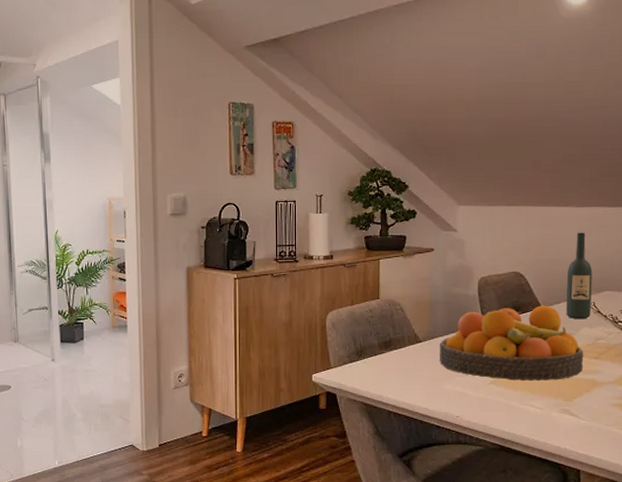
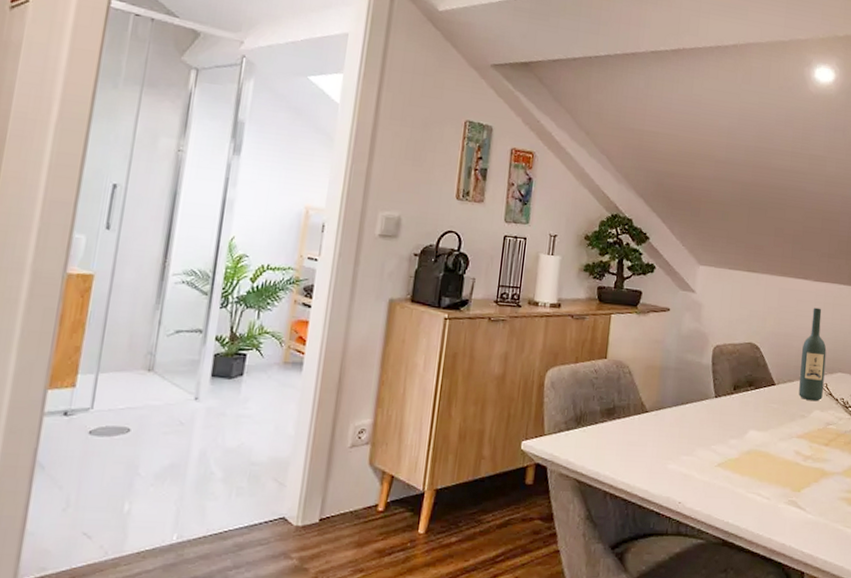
fruit bowl: present [439,305,584,382] -> none [666,381,814,467]

